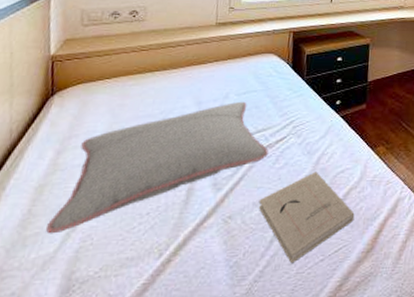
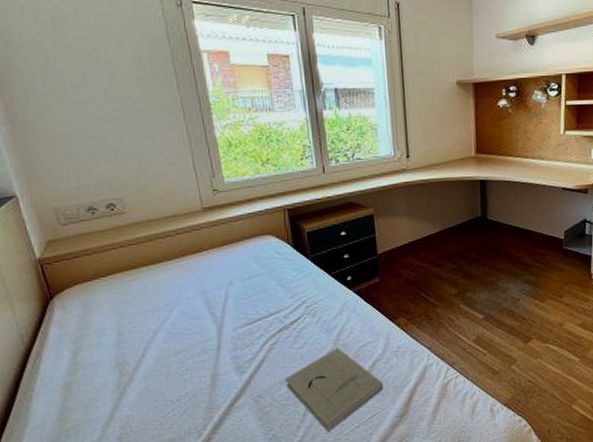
pillow: present [46,101,268,234] -> none [85,286,285,425]

